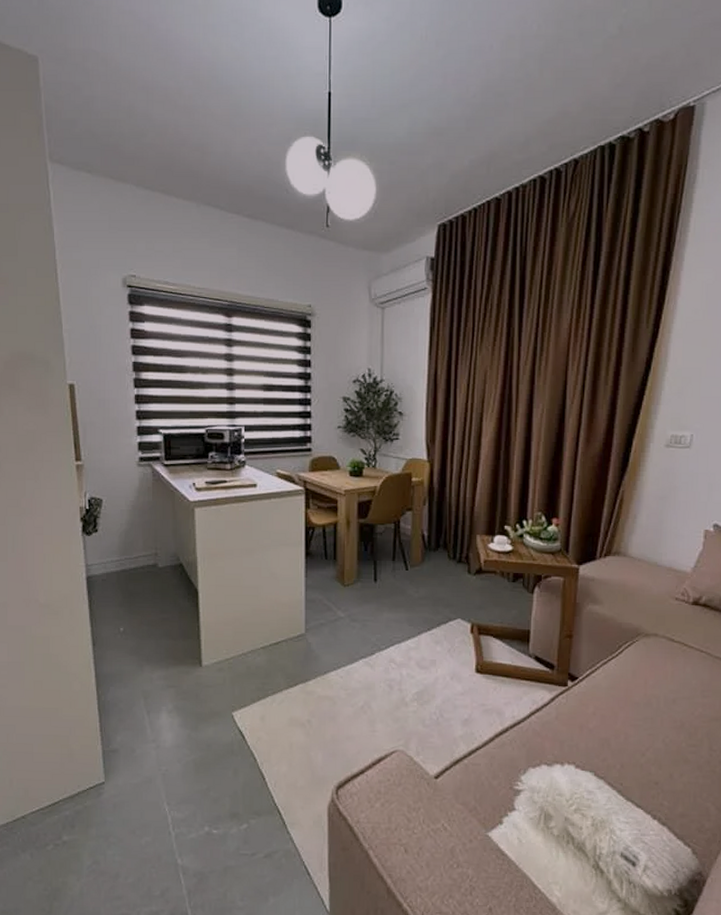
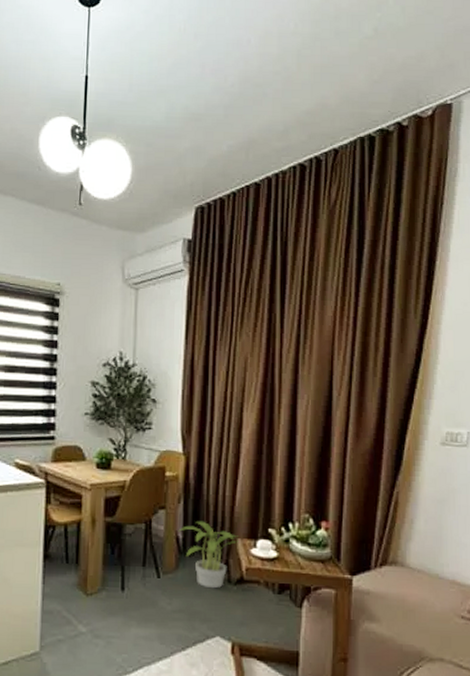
potted plant: none [423,520,478,579] -> present [178,520,238,589]

